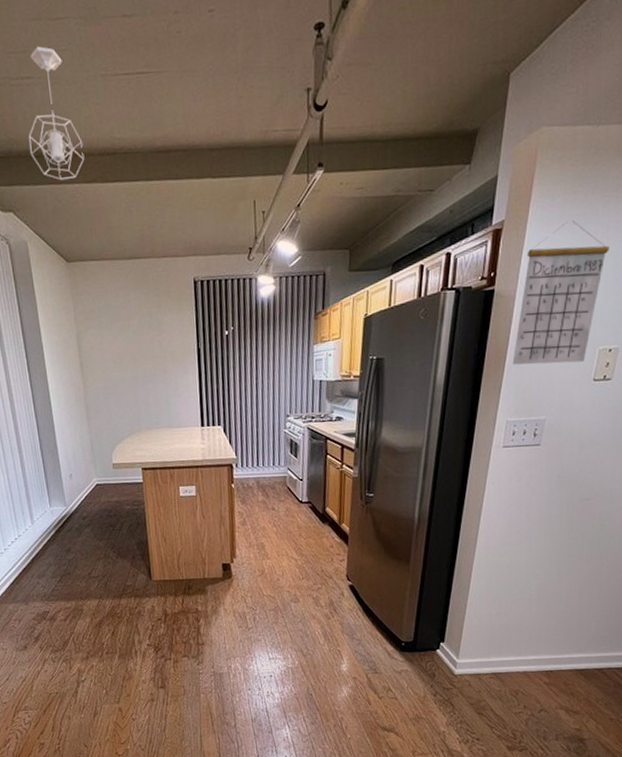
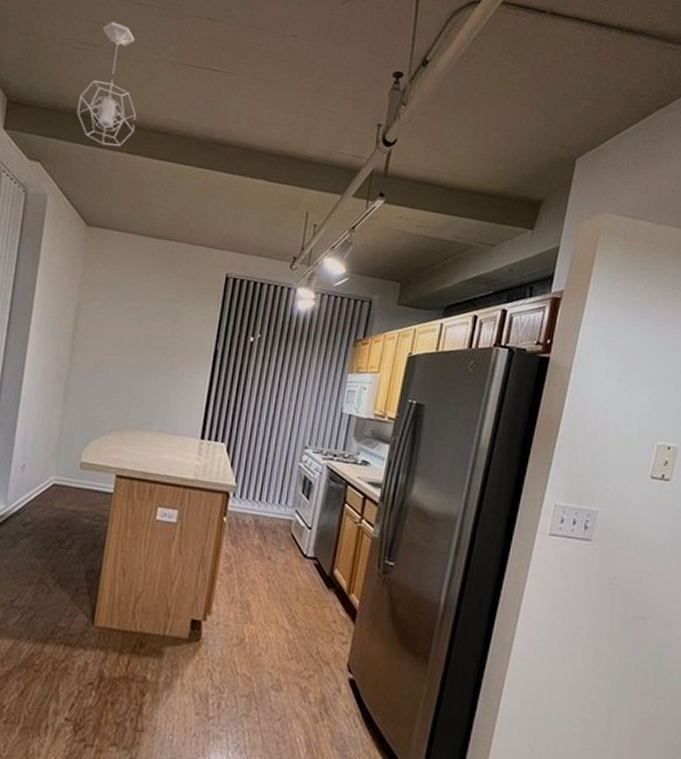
calendar: present [512,220,609,365] -> none [564,306,668,454]

